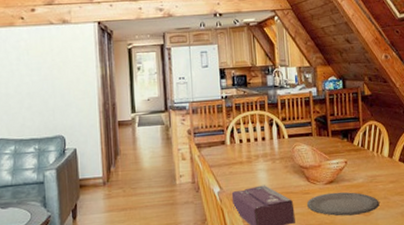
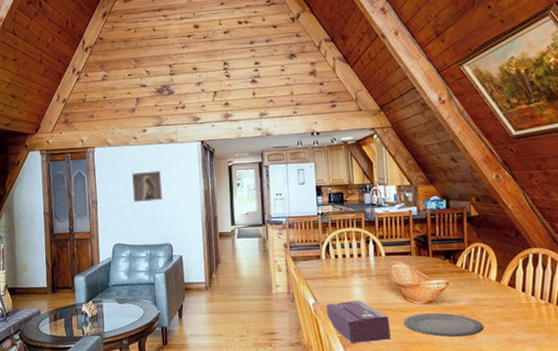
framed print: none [18,54,54,91] -> present [132,170,163,203]

